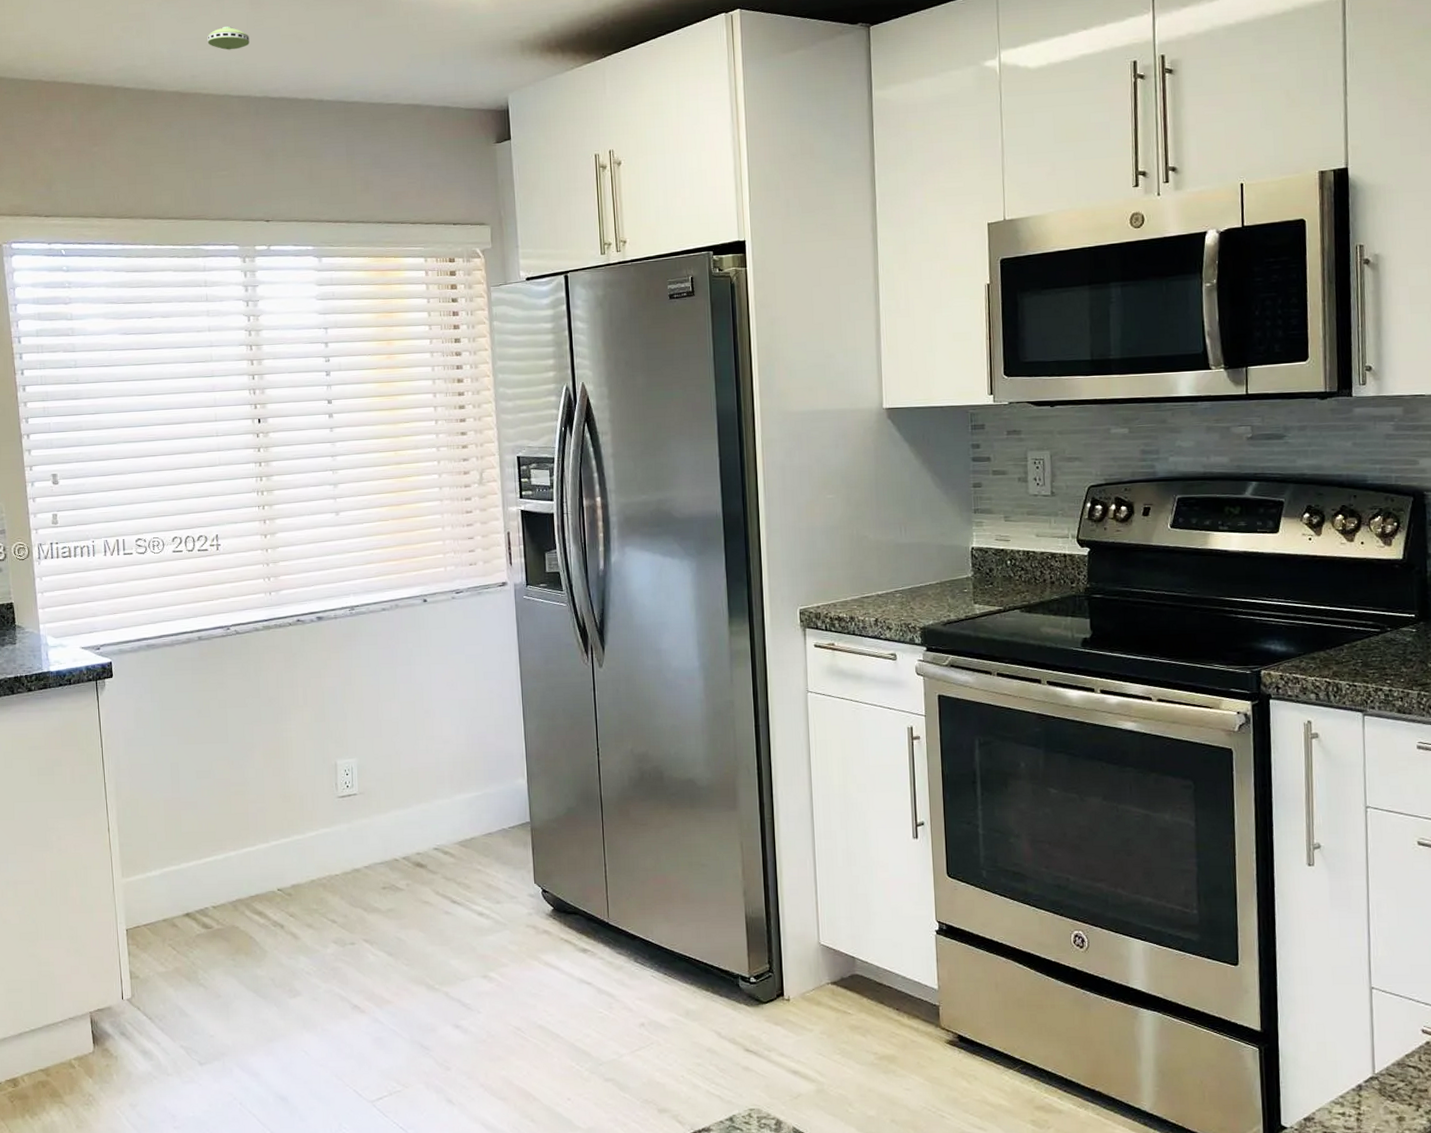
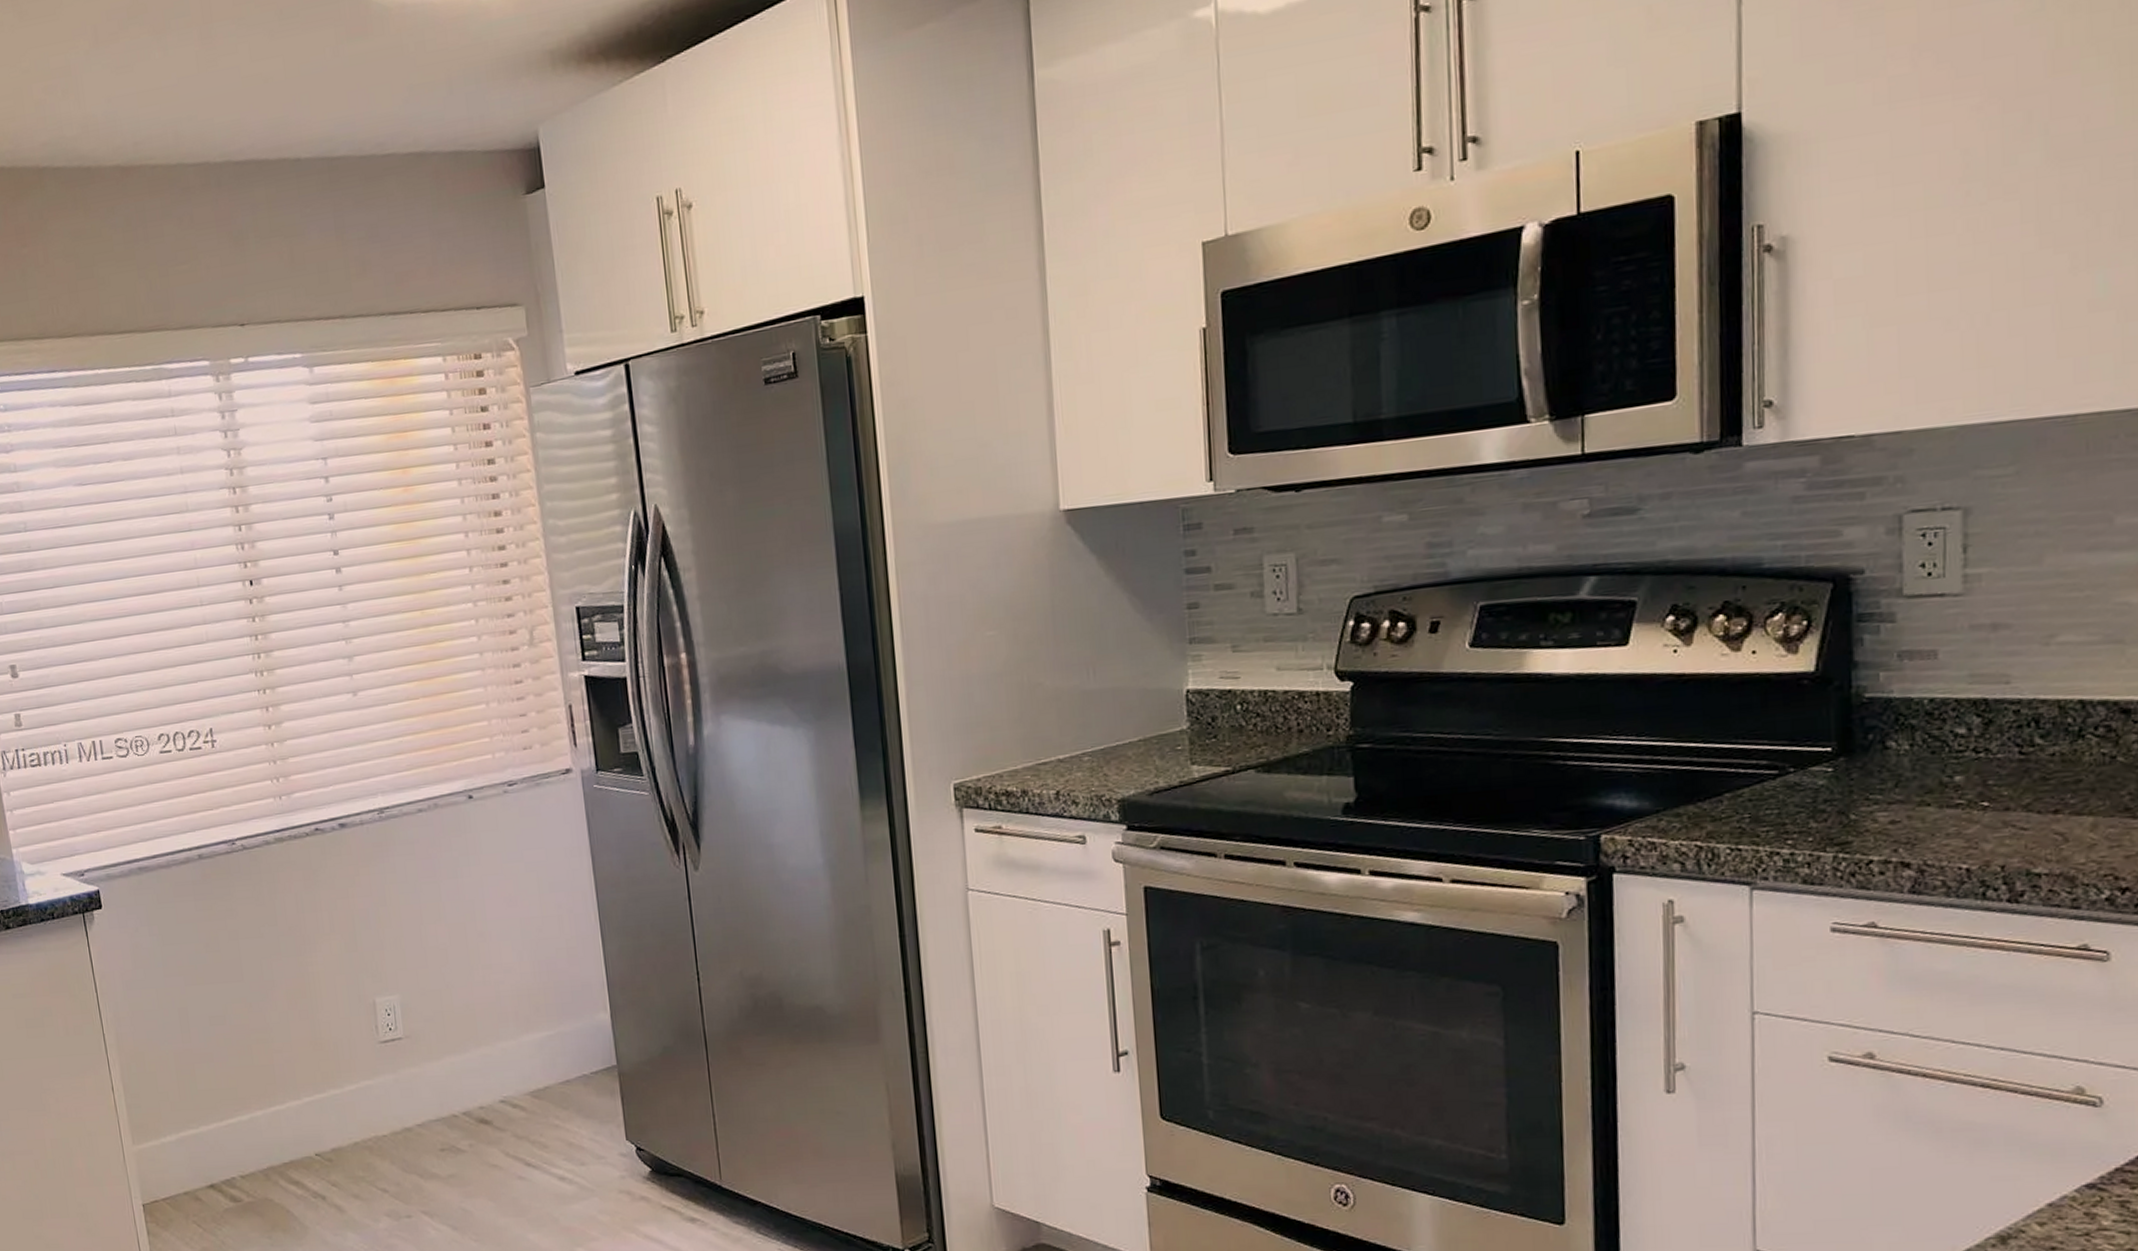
smoke detector: present [207,26,250,50] -> none [149,72,203,105]

